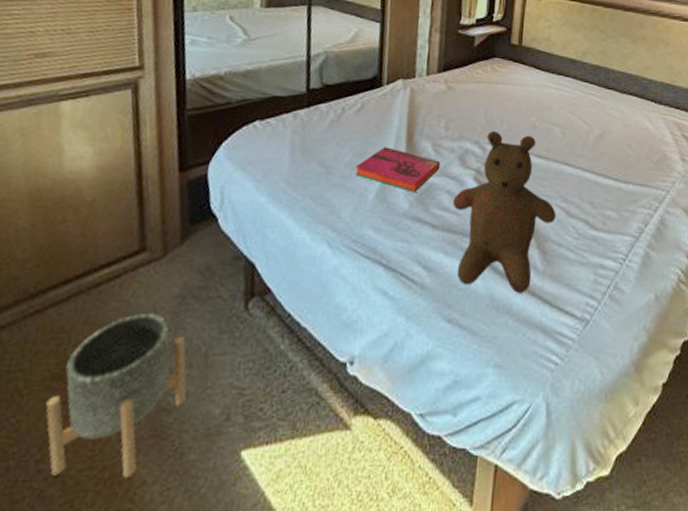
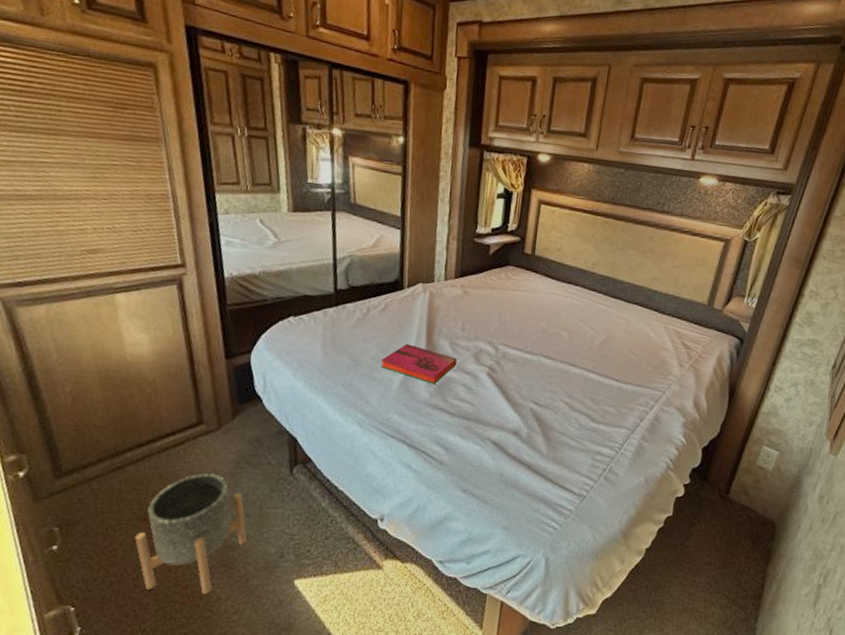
teddy bear: present [452,130,556,293] -> none [468,332,561,472]

